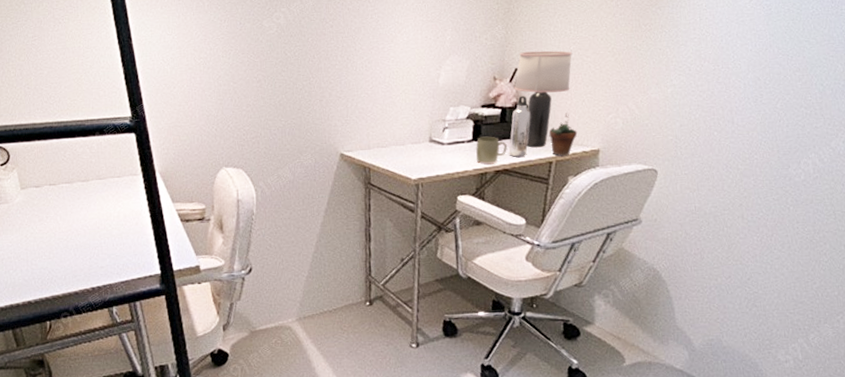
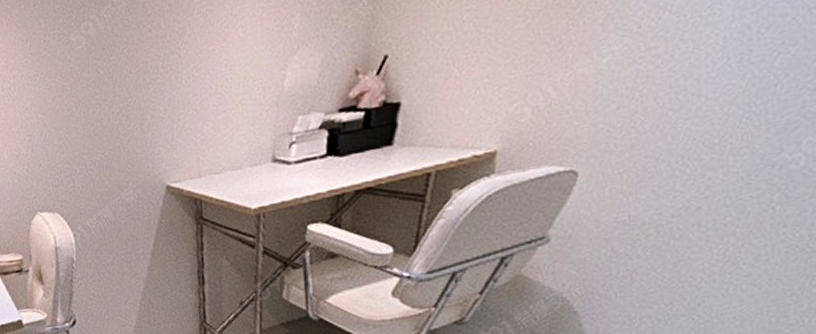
mug: present [475,136,507,164] -> none [330,148,371,183]
water bottle: present [508,95,531,157] -> none [373,90,404,171]
table lamp: present [514,50,573,148] -> none [382,22,466,157]
succulent plant: present [549,113,578,156] -> none [427,107,467,164]

